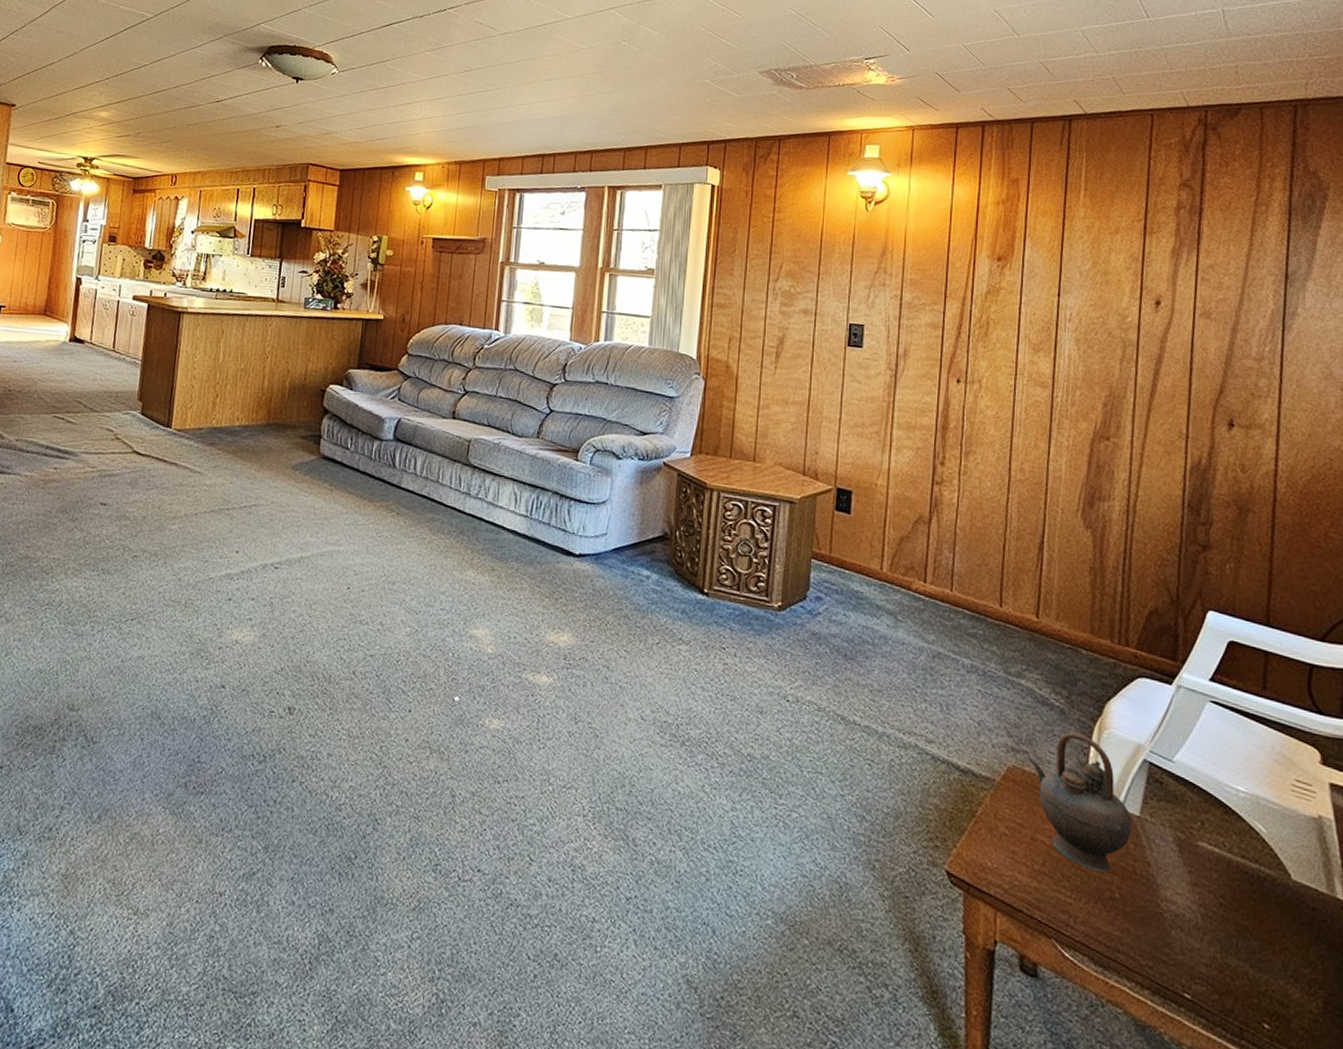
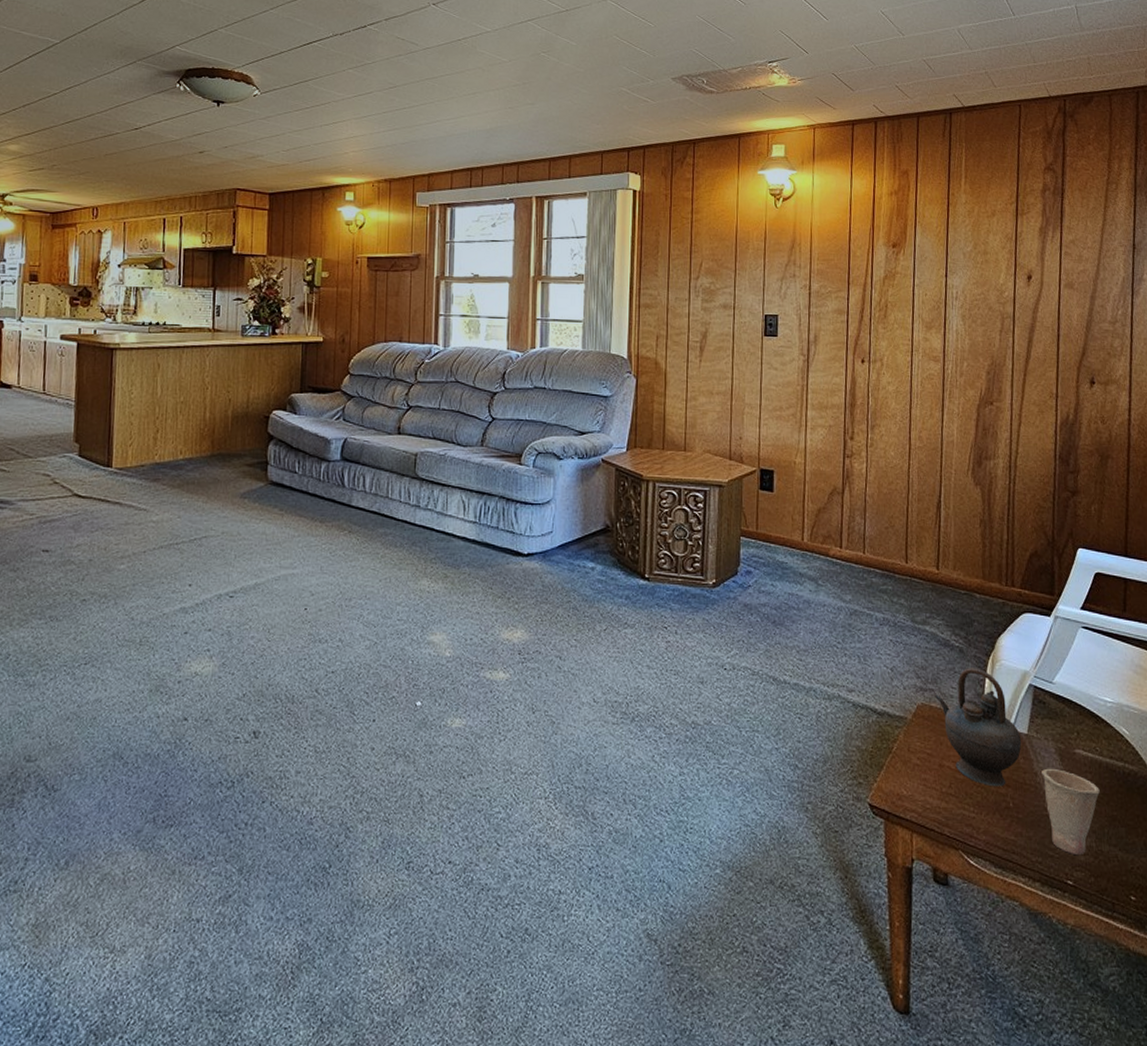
cup: none [1156,858,1228,966] -> present [1041,768,1100,856]

